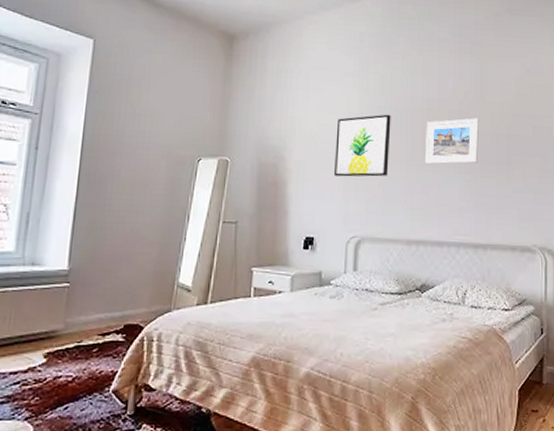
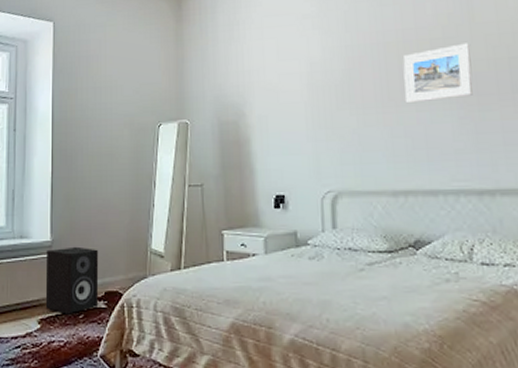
speaker: none [54,276,121,348] -> present [45,246,99,315]
wall art: present [334,114,391,177] -> none [298,53,363,128]

